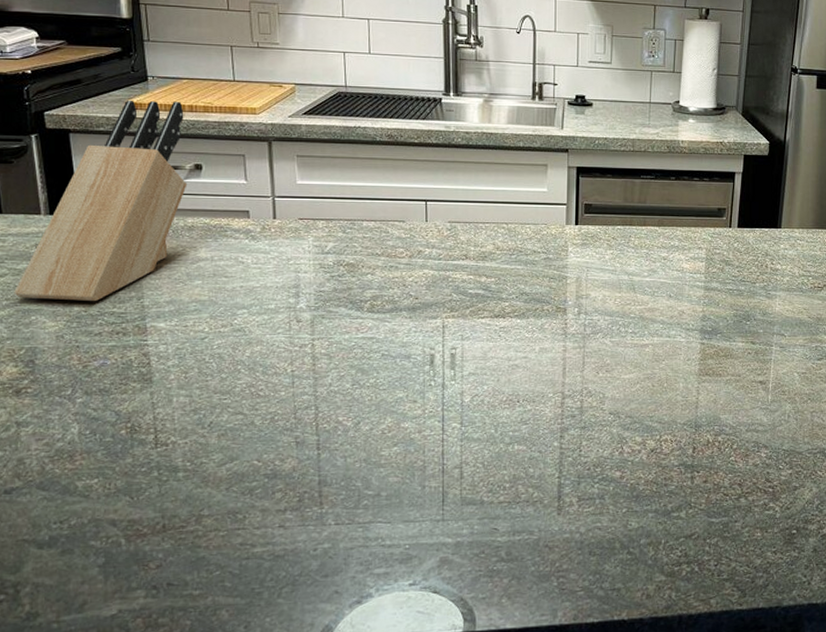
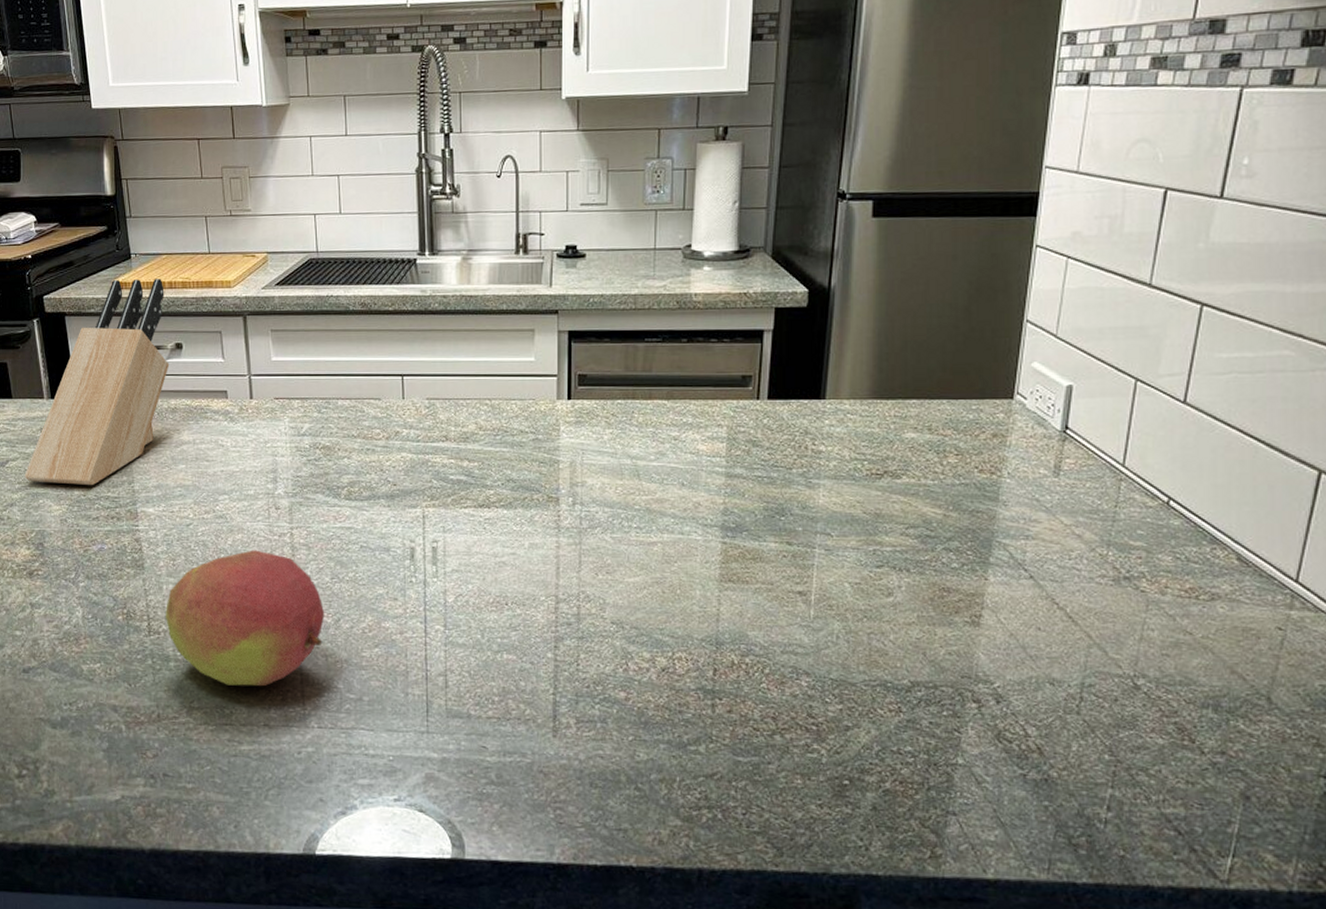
fruit: none [175,360,345,491] -> present [166,550,325,687]

